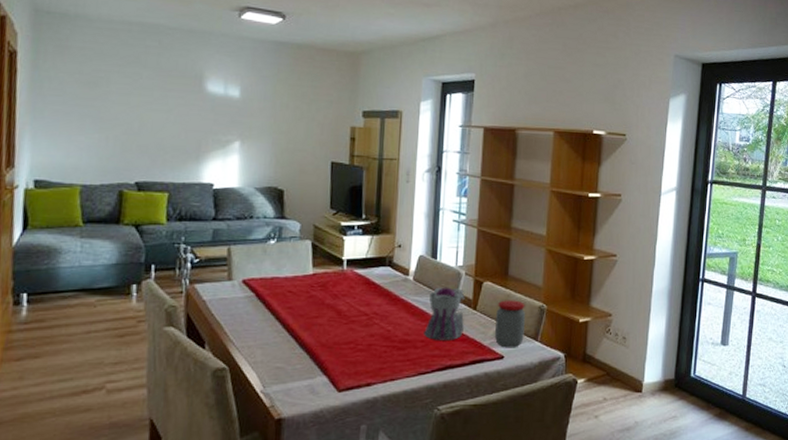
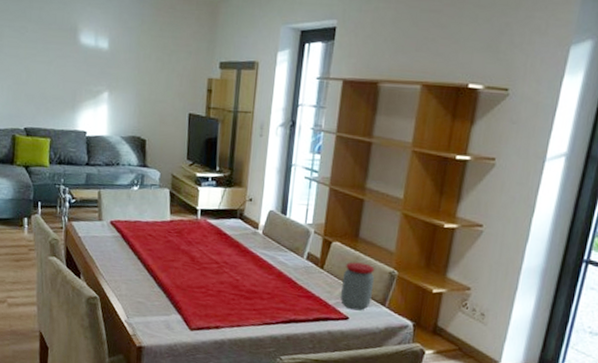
teapot: present [422,287,467,340] -> none [270,243,315,296]

